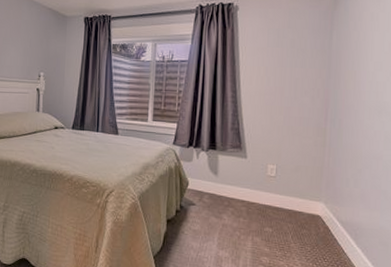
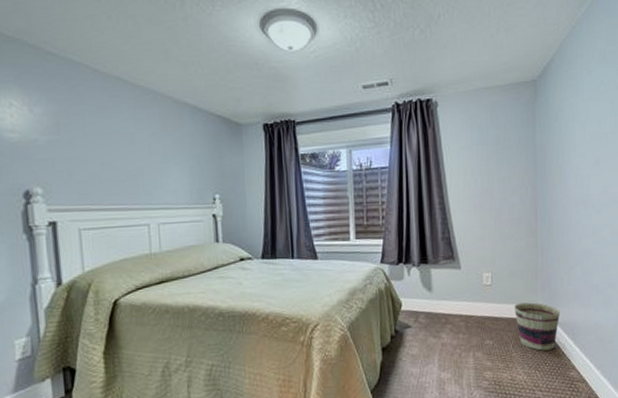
basket: none [296,197,344,247] -> present [514,302,561,351]

